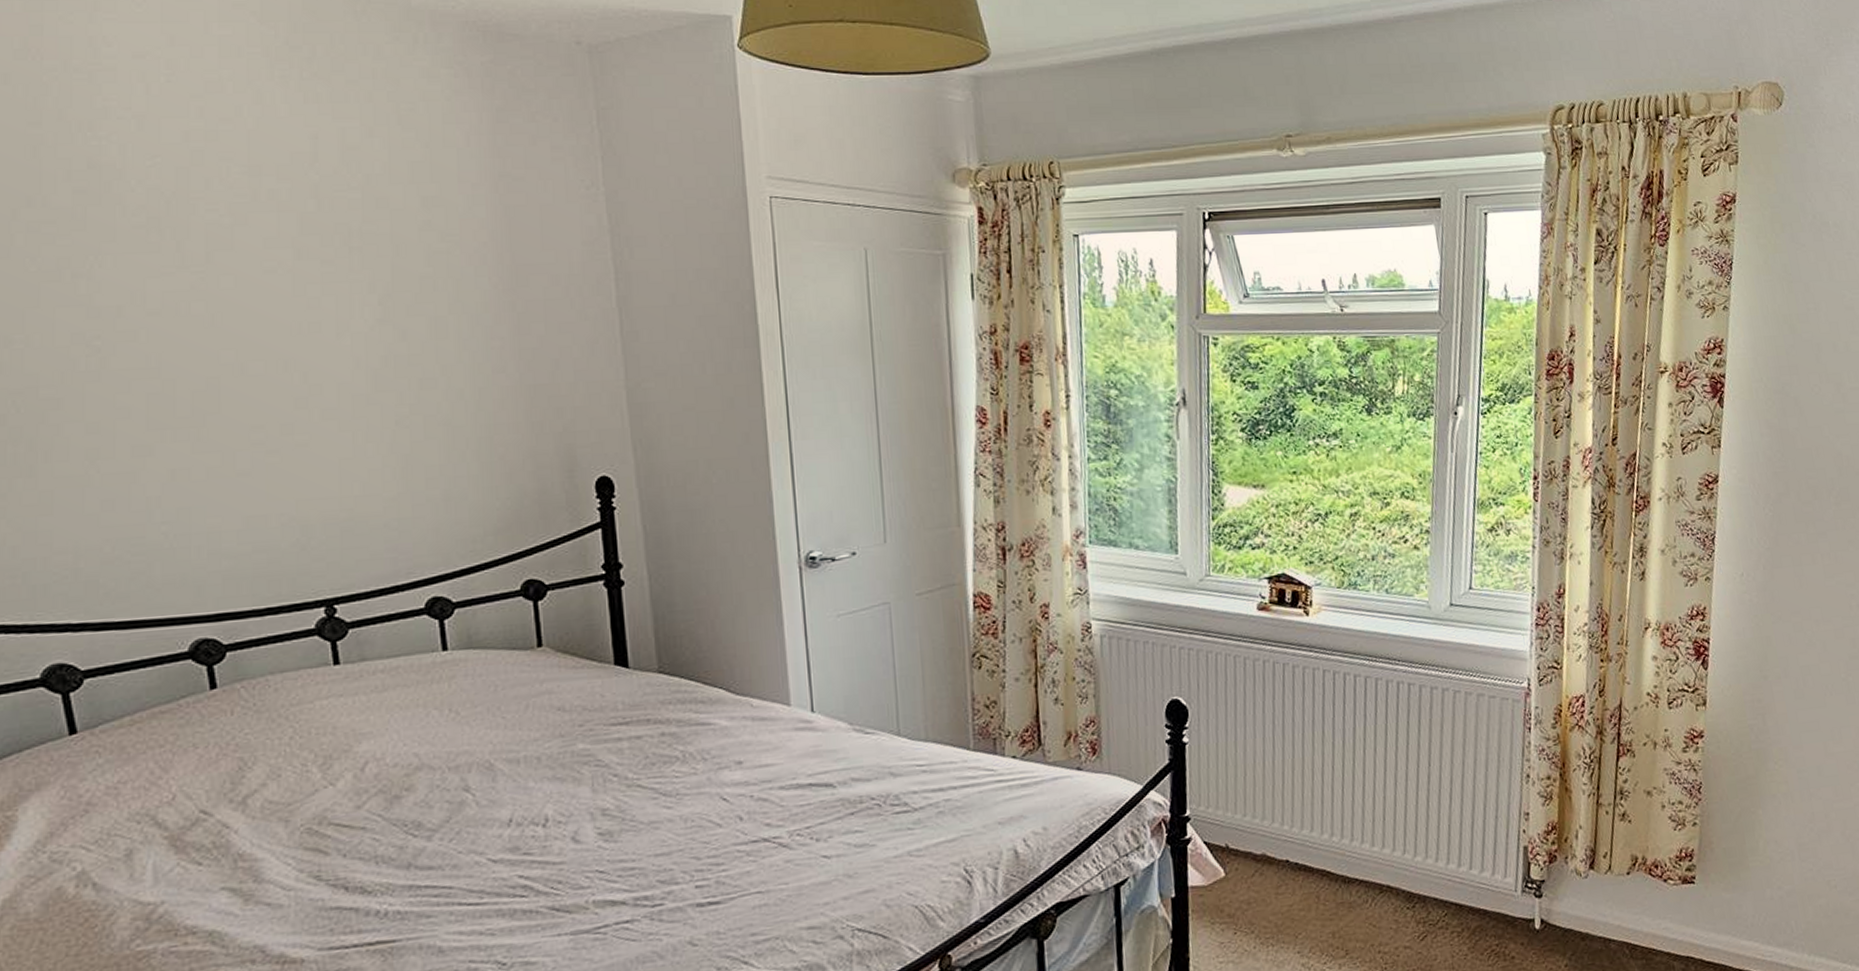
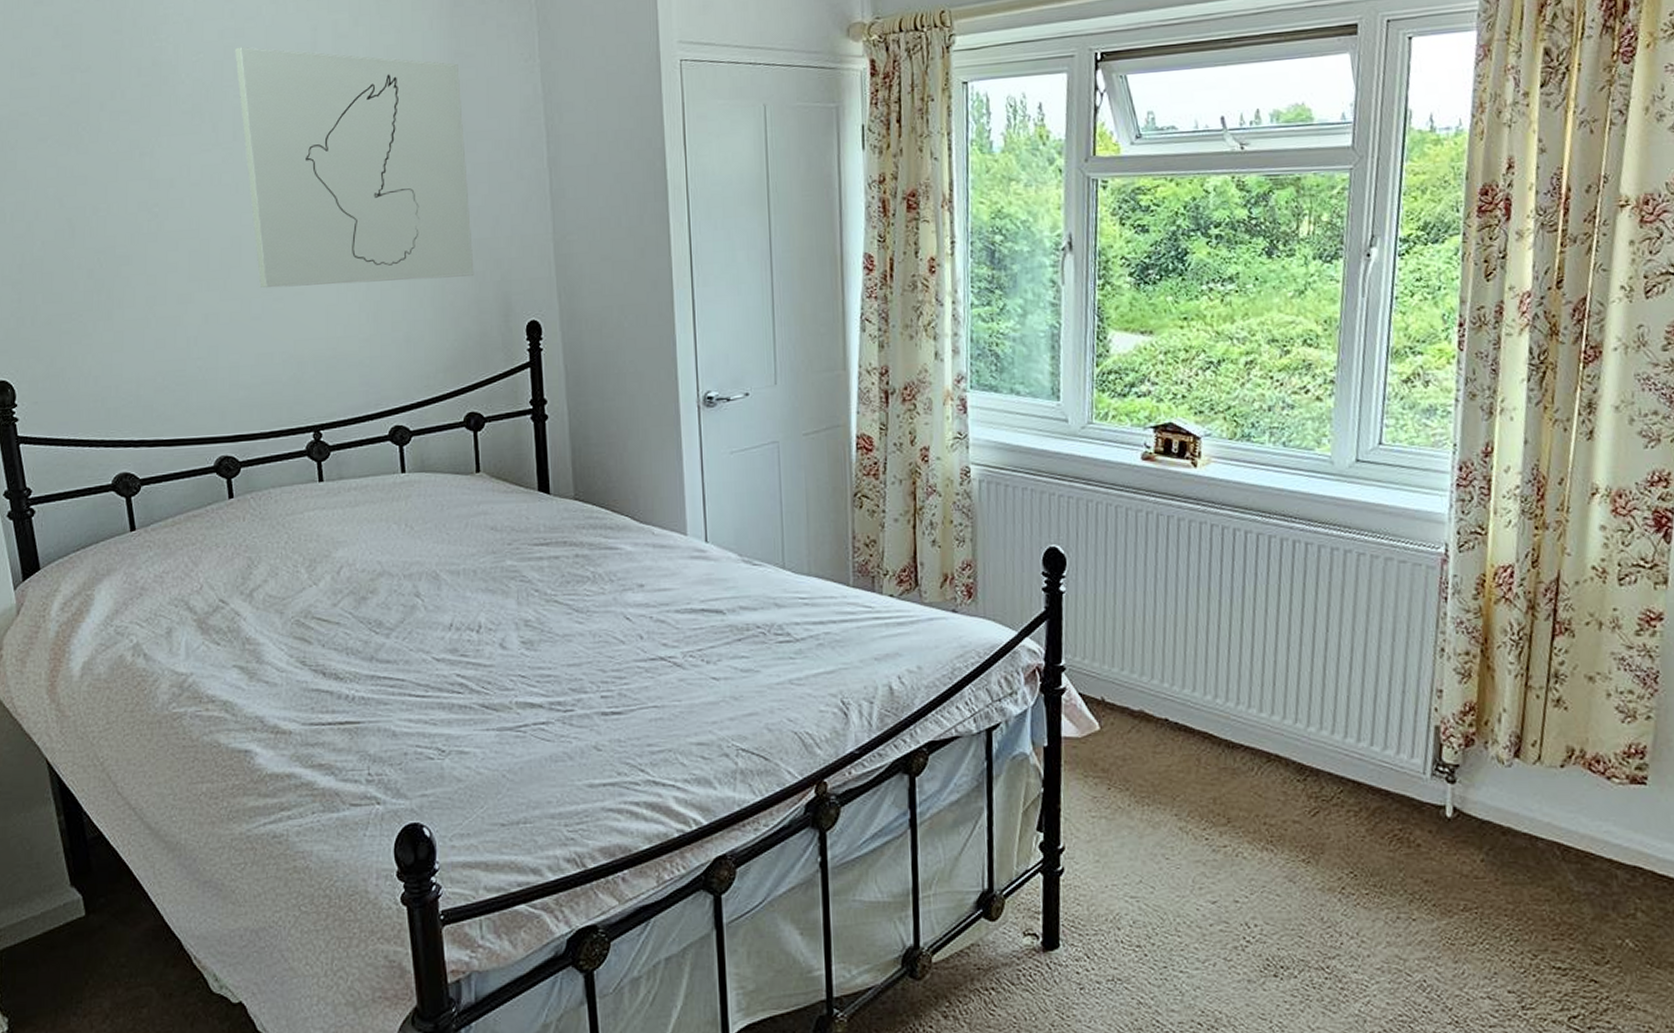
wall art: none [206,152,530,439] -> present [235,46,474,289]

